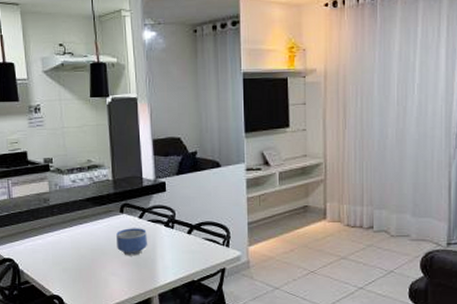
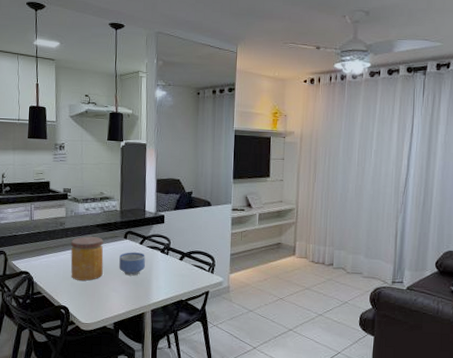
jar: none [58,213,99,265] -> present [70,236,104,281]

